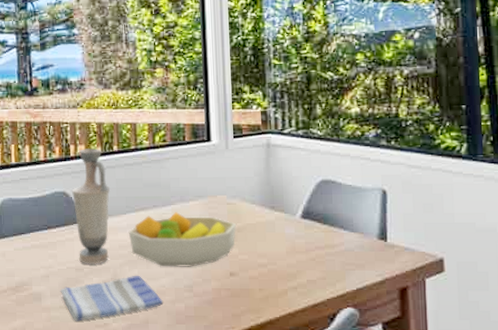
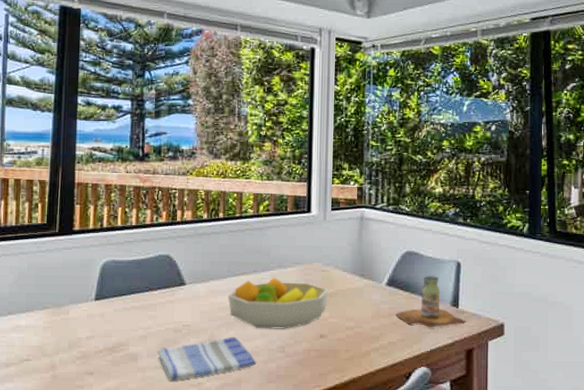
vase: present [72,148,110,264] -> none [176,214,213,326]
bottle: none [314,206,397,263] -> present [396,276,466,327]

